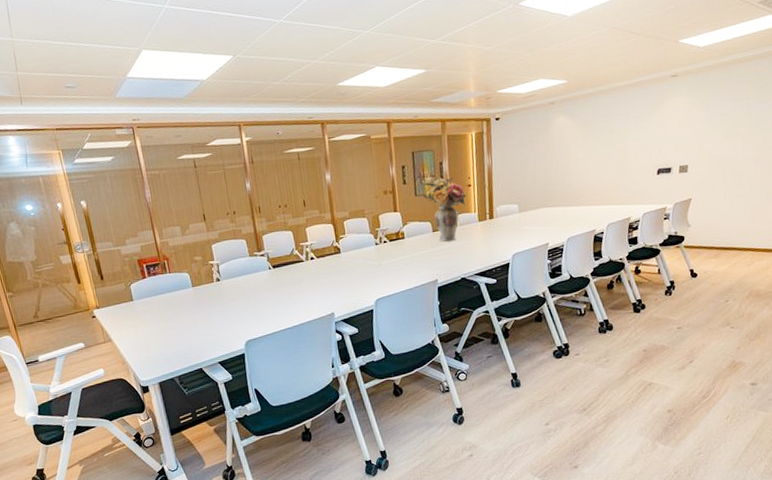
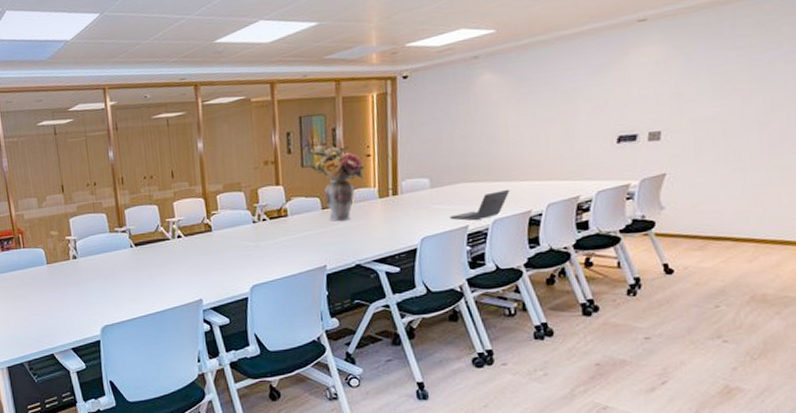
laptop: none [534,212,580,239] -> present [450,189,510,221]

